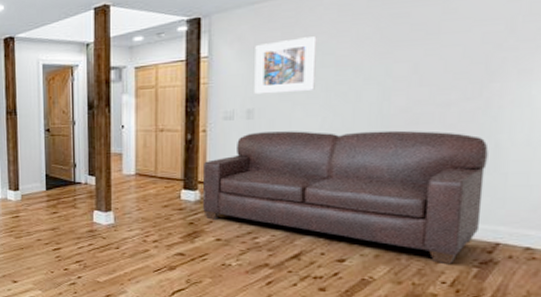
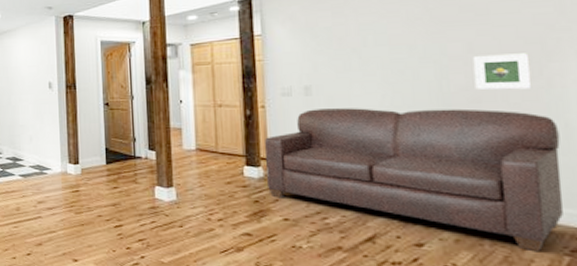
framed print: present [254,36,317,95] -> none [307,17,371,72]
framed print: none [414,73,473,111] -> present [472,53,532,90]

